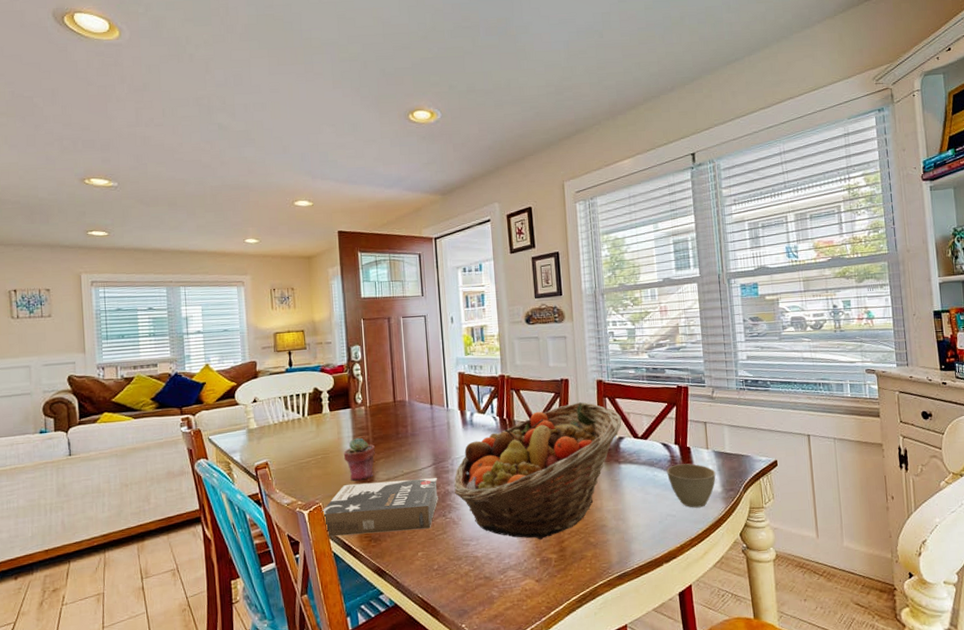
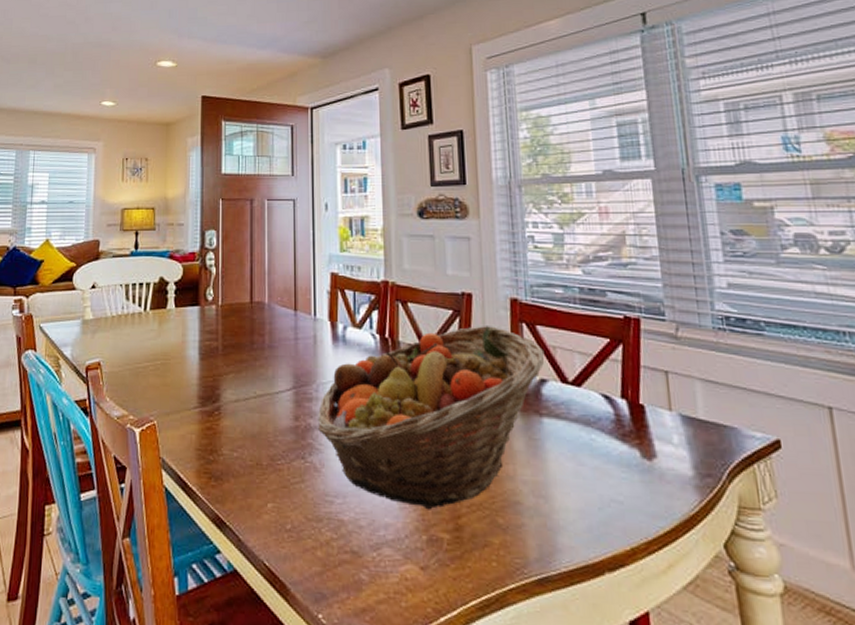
book: present [321,477,438,537] -> none [154,400,298,473]
potted succulent: present [343,437,375,481] -> none [186,343,224,398]
cup: present [667,463,716,508] -> none [609,427,684,496]

